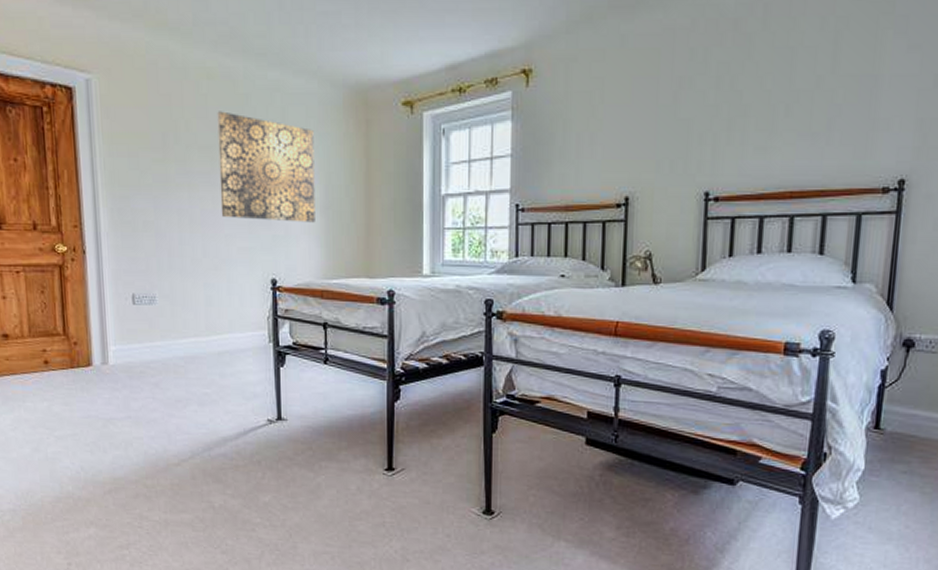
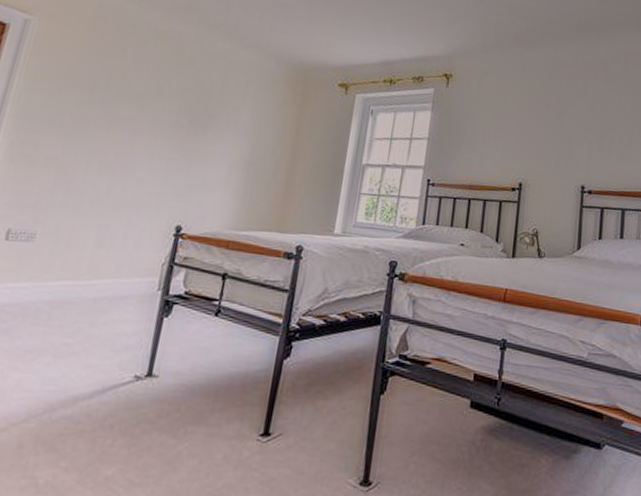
wall art: present [217,111,315,223] -> none [137,66,252,176]

